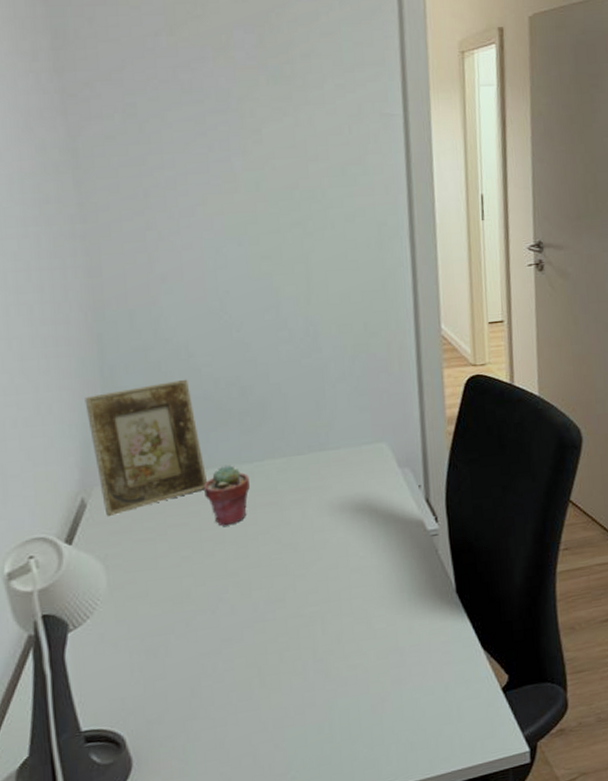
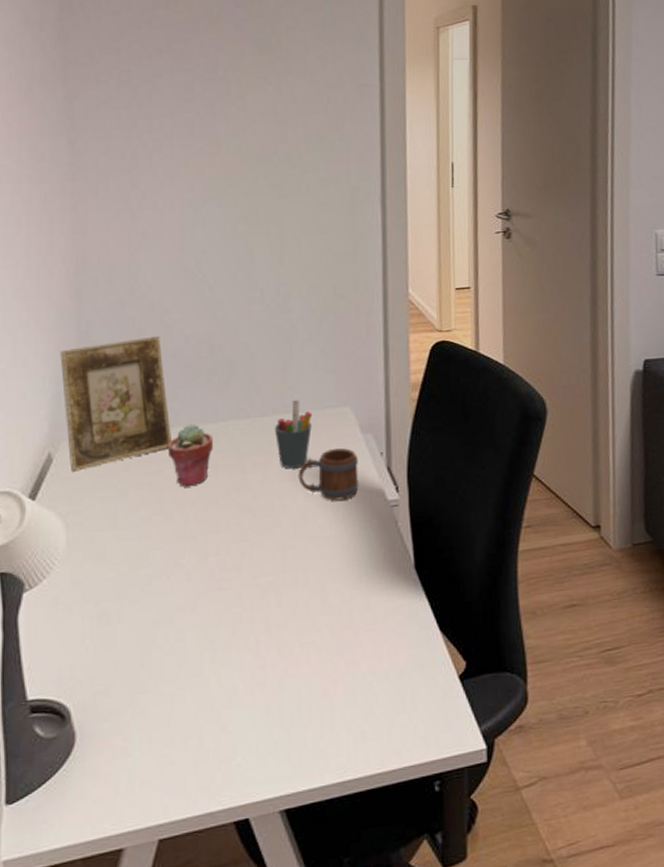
pen holder: none [310,437,349,505] -> present [274,400,313,469]
mug: none [337,482,398,533] -> present [298,448,359,501]

